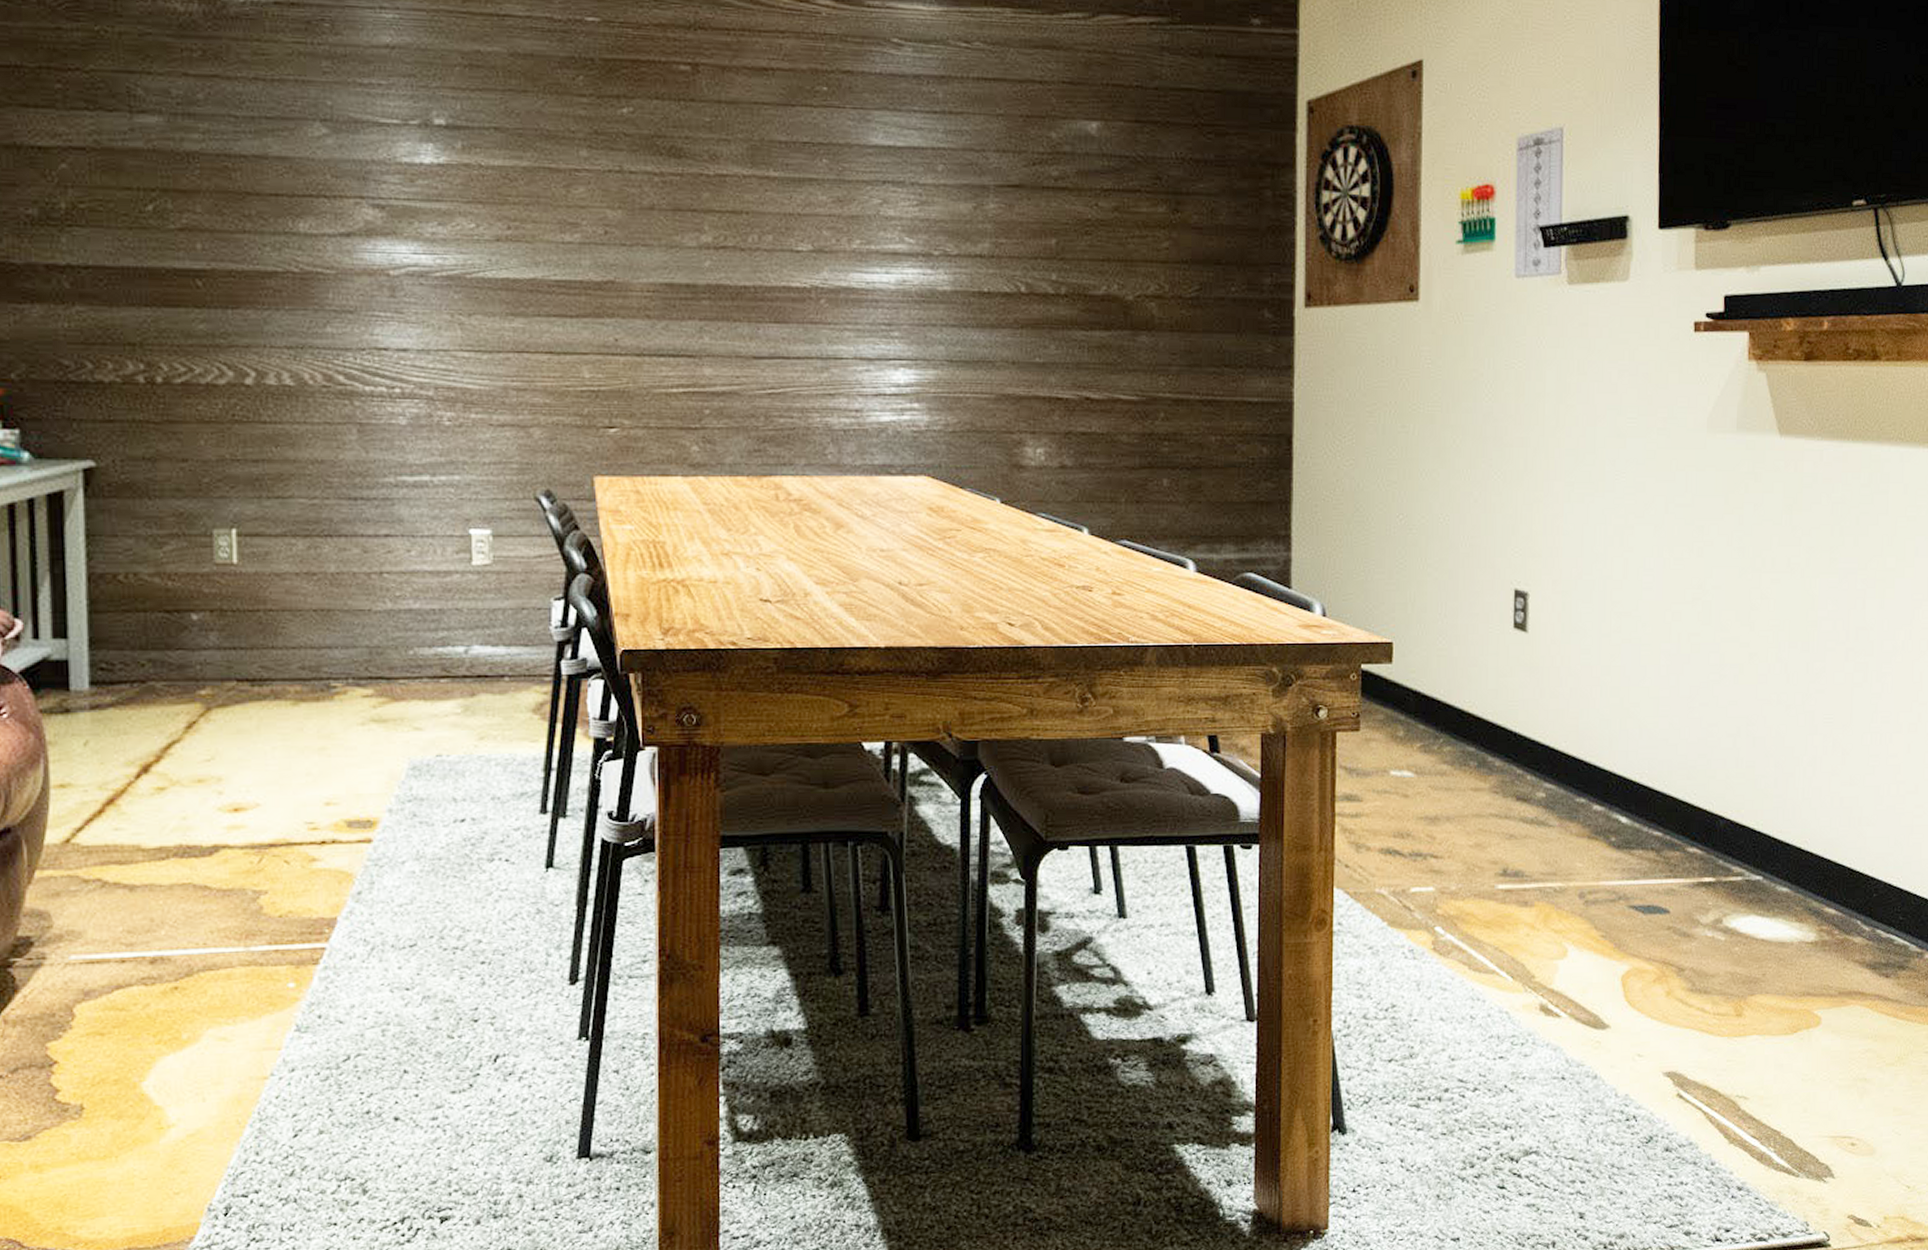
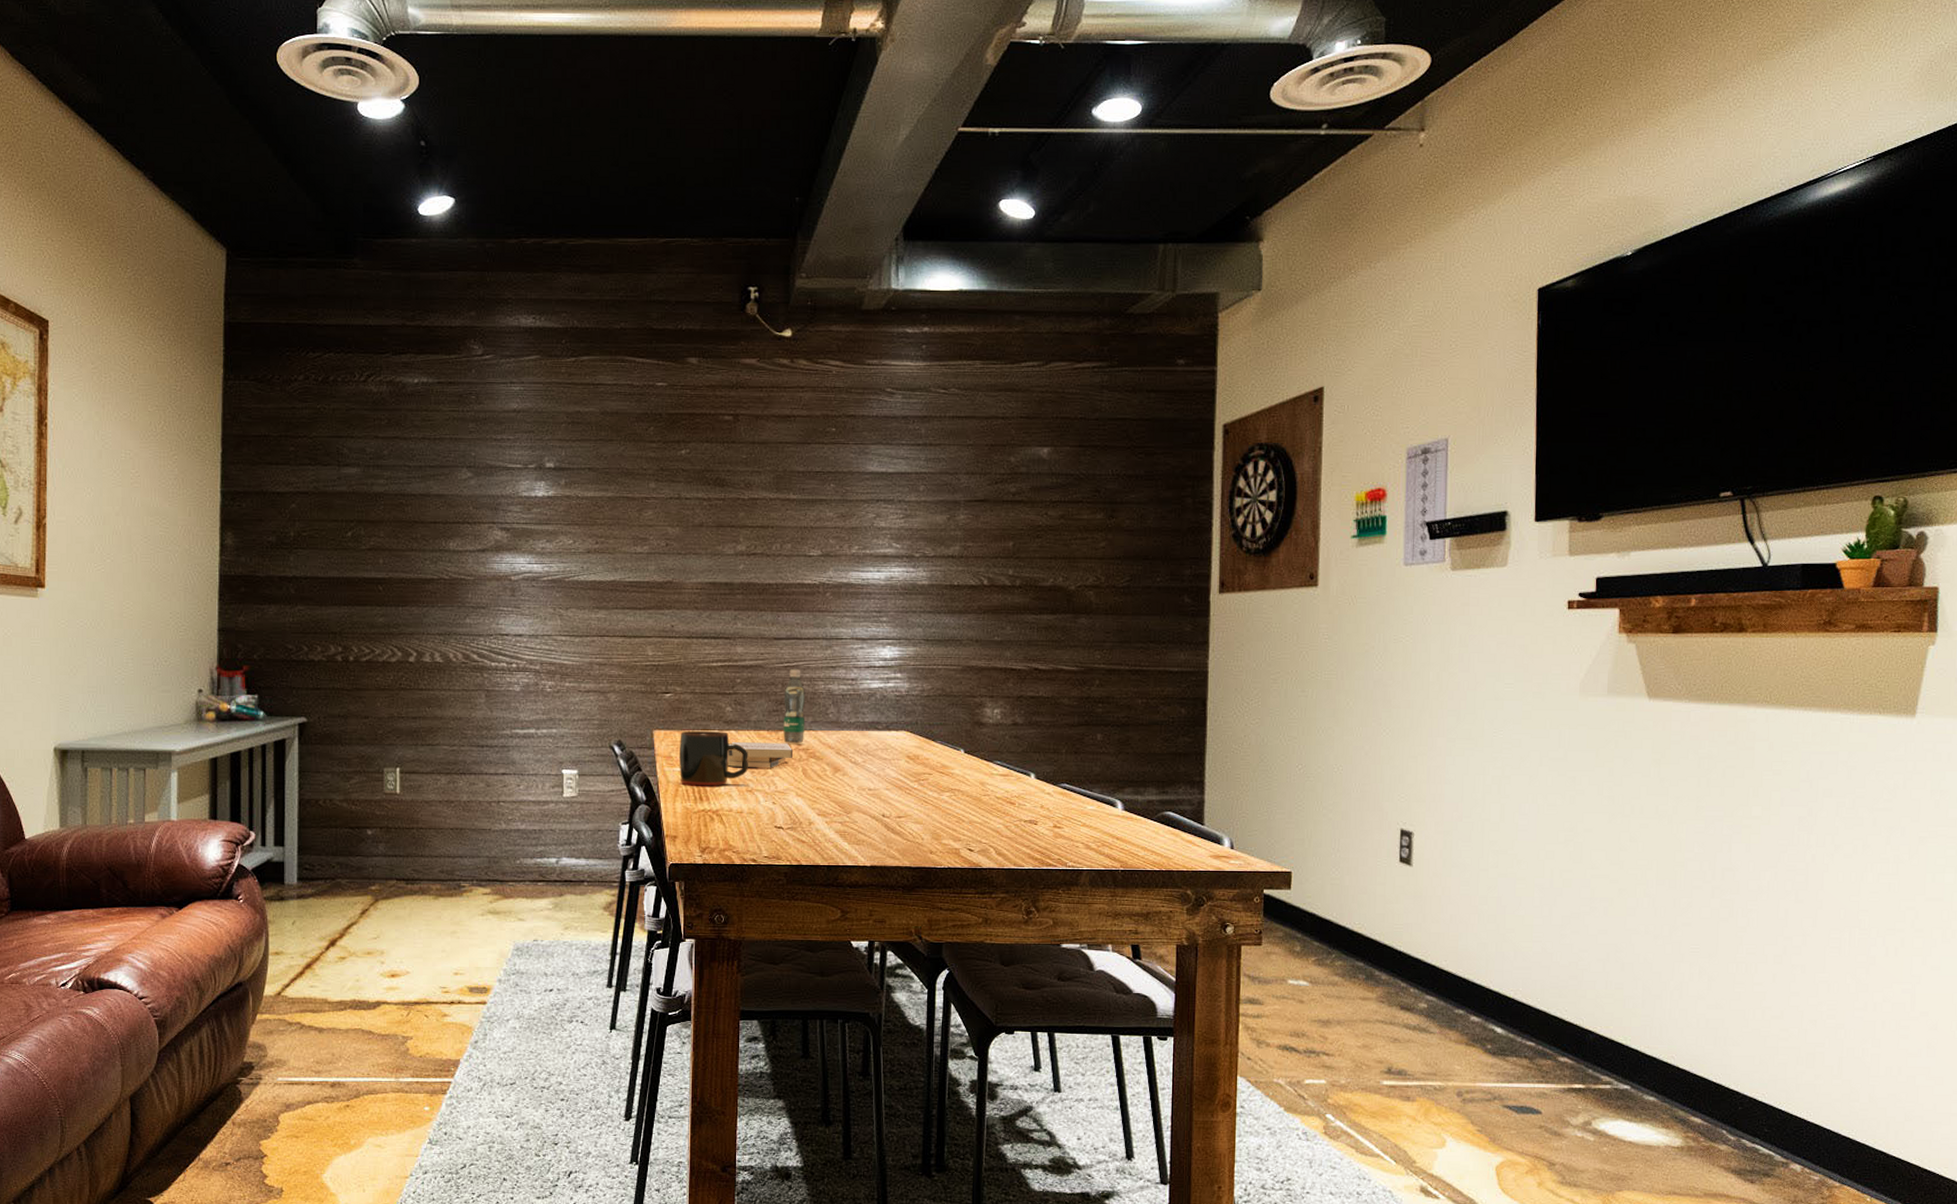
mug: none [630,476,723,547] -> present [680,730,748,785]
books: none [695,492,781,525] -> present [727,742,792,768]
bottle: none [767,397,797,494] -> present [783,669,806,744]

